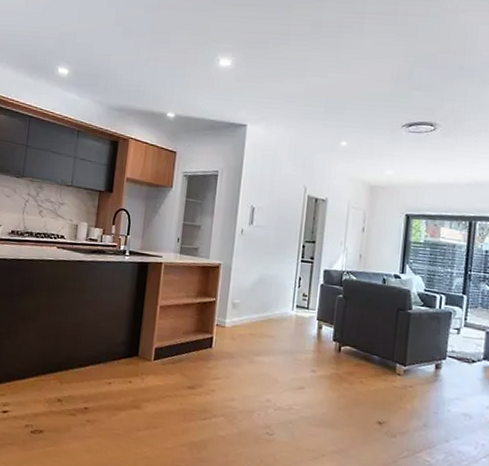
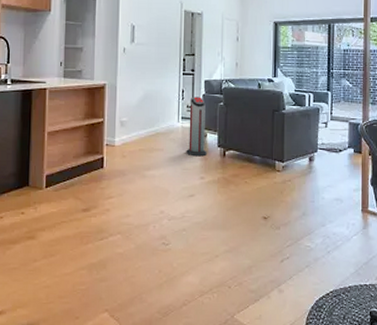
air purifier: none [298,285,323,349] -> present [186,97,207,157]

